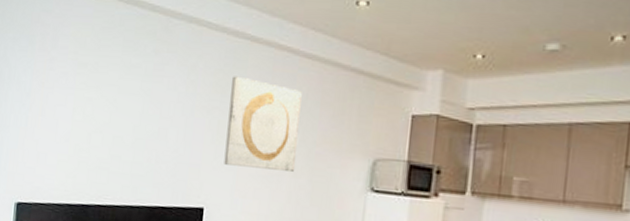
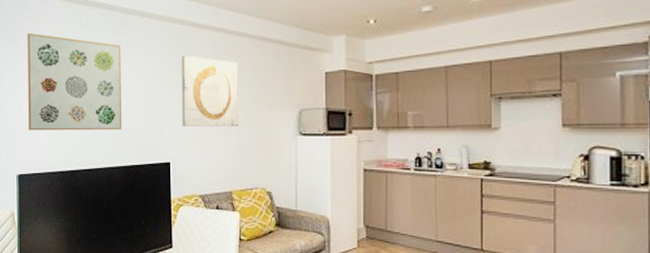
wall art: none [35,30,159,161] -> present [27,33,122,131]

